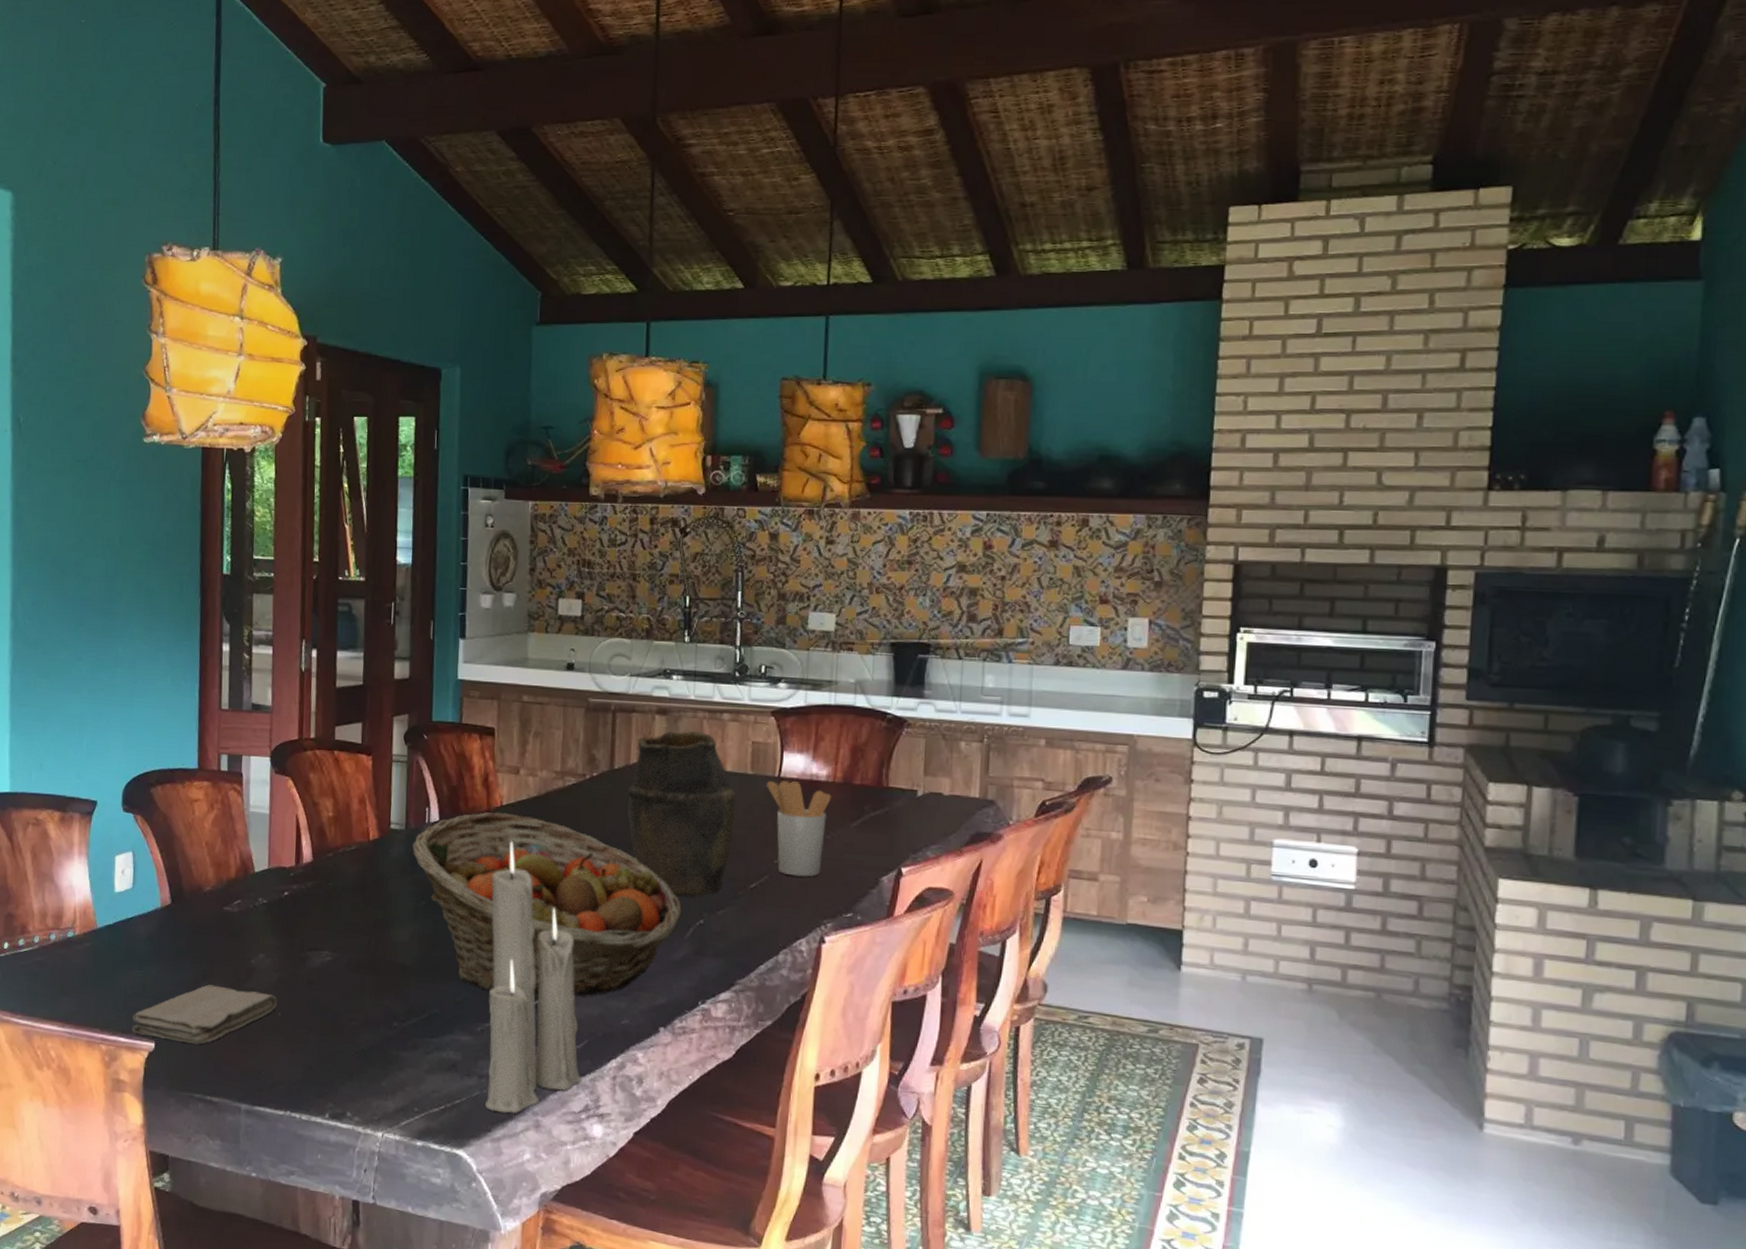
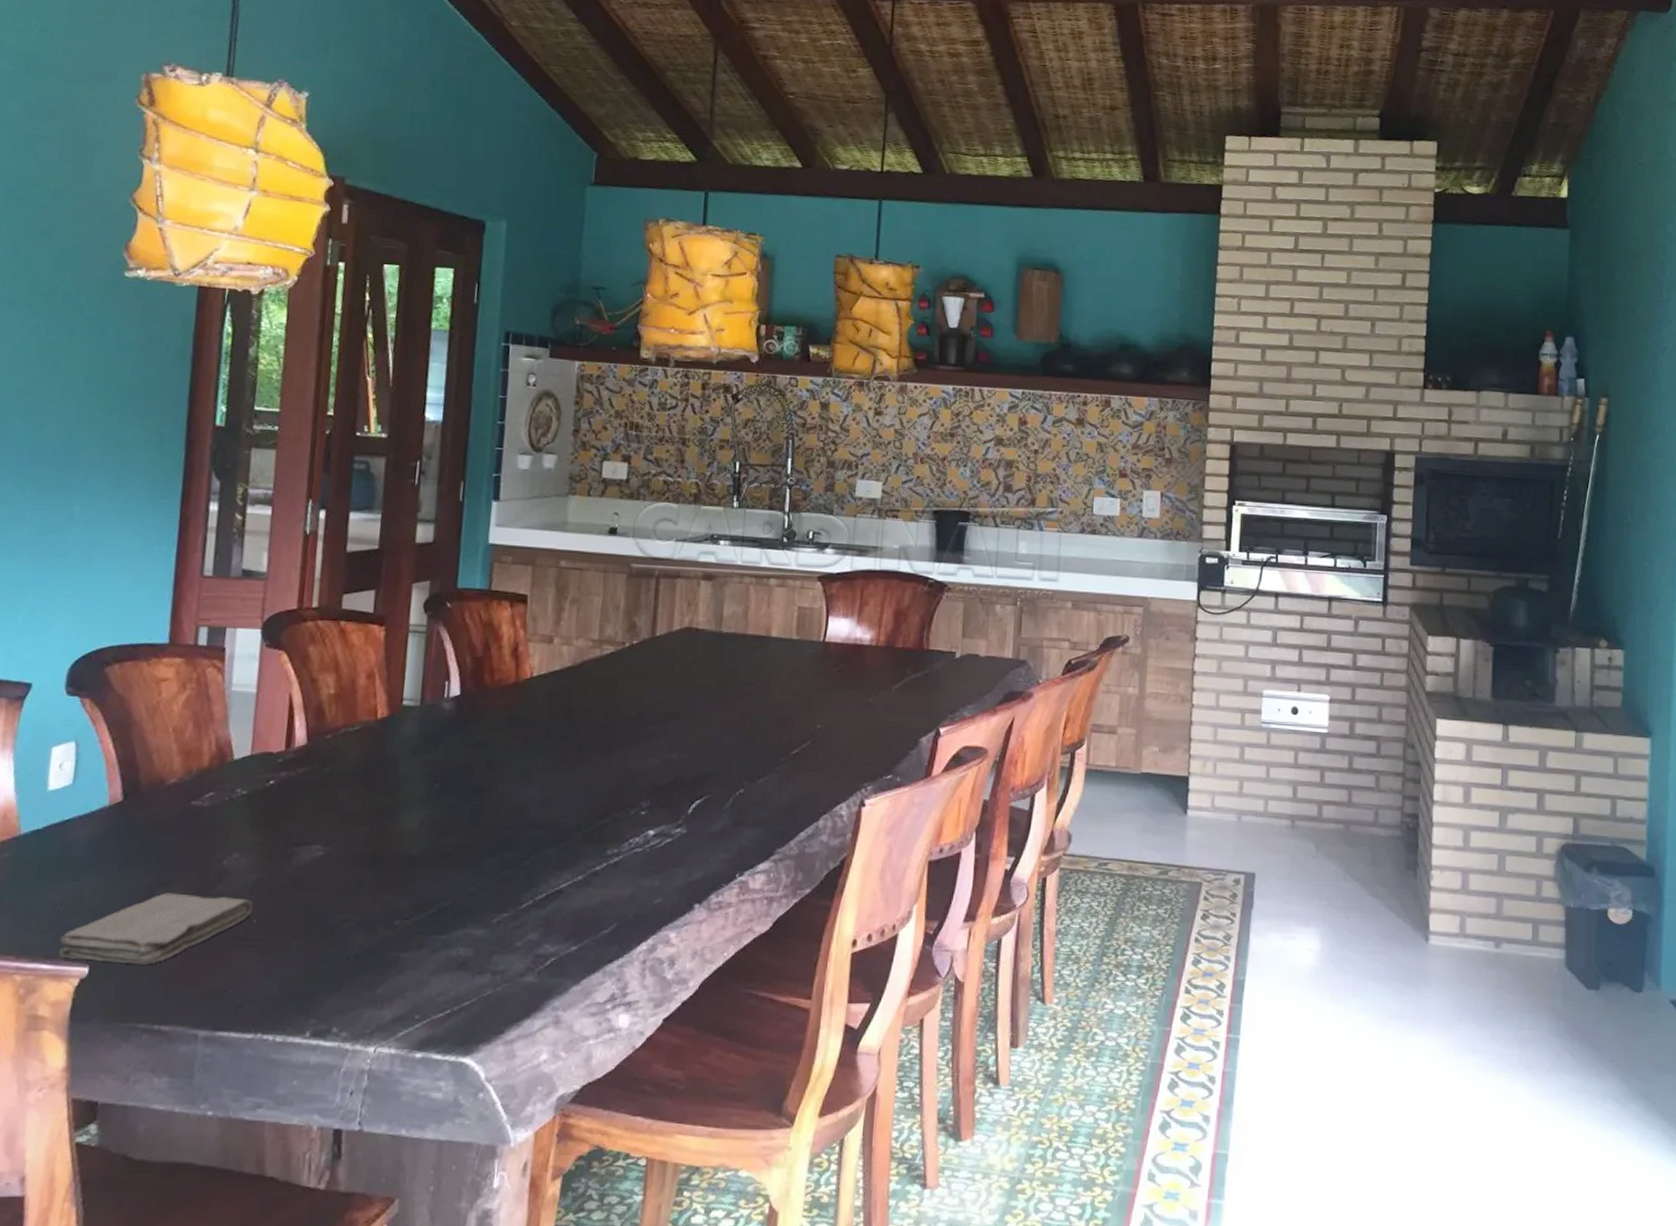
fruit basket: present [412,812,683,997] -> none [427,684,723,881]
candle: present [485,841,581,1113] -> none [499,715,608,1011]
vase: present [628,731,736,897] -> none [668,597,780,766]
utensil holder: present [766,780,831,877] -> none [810,645,874,741]

